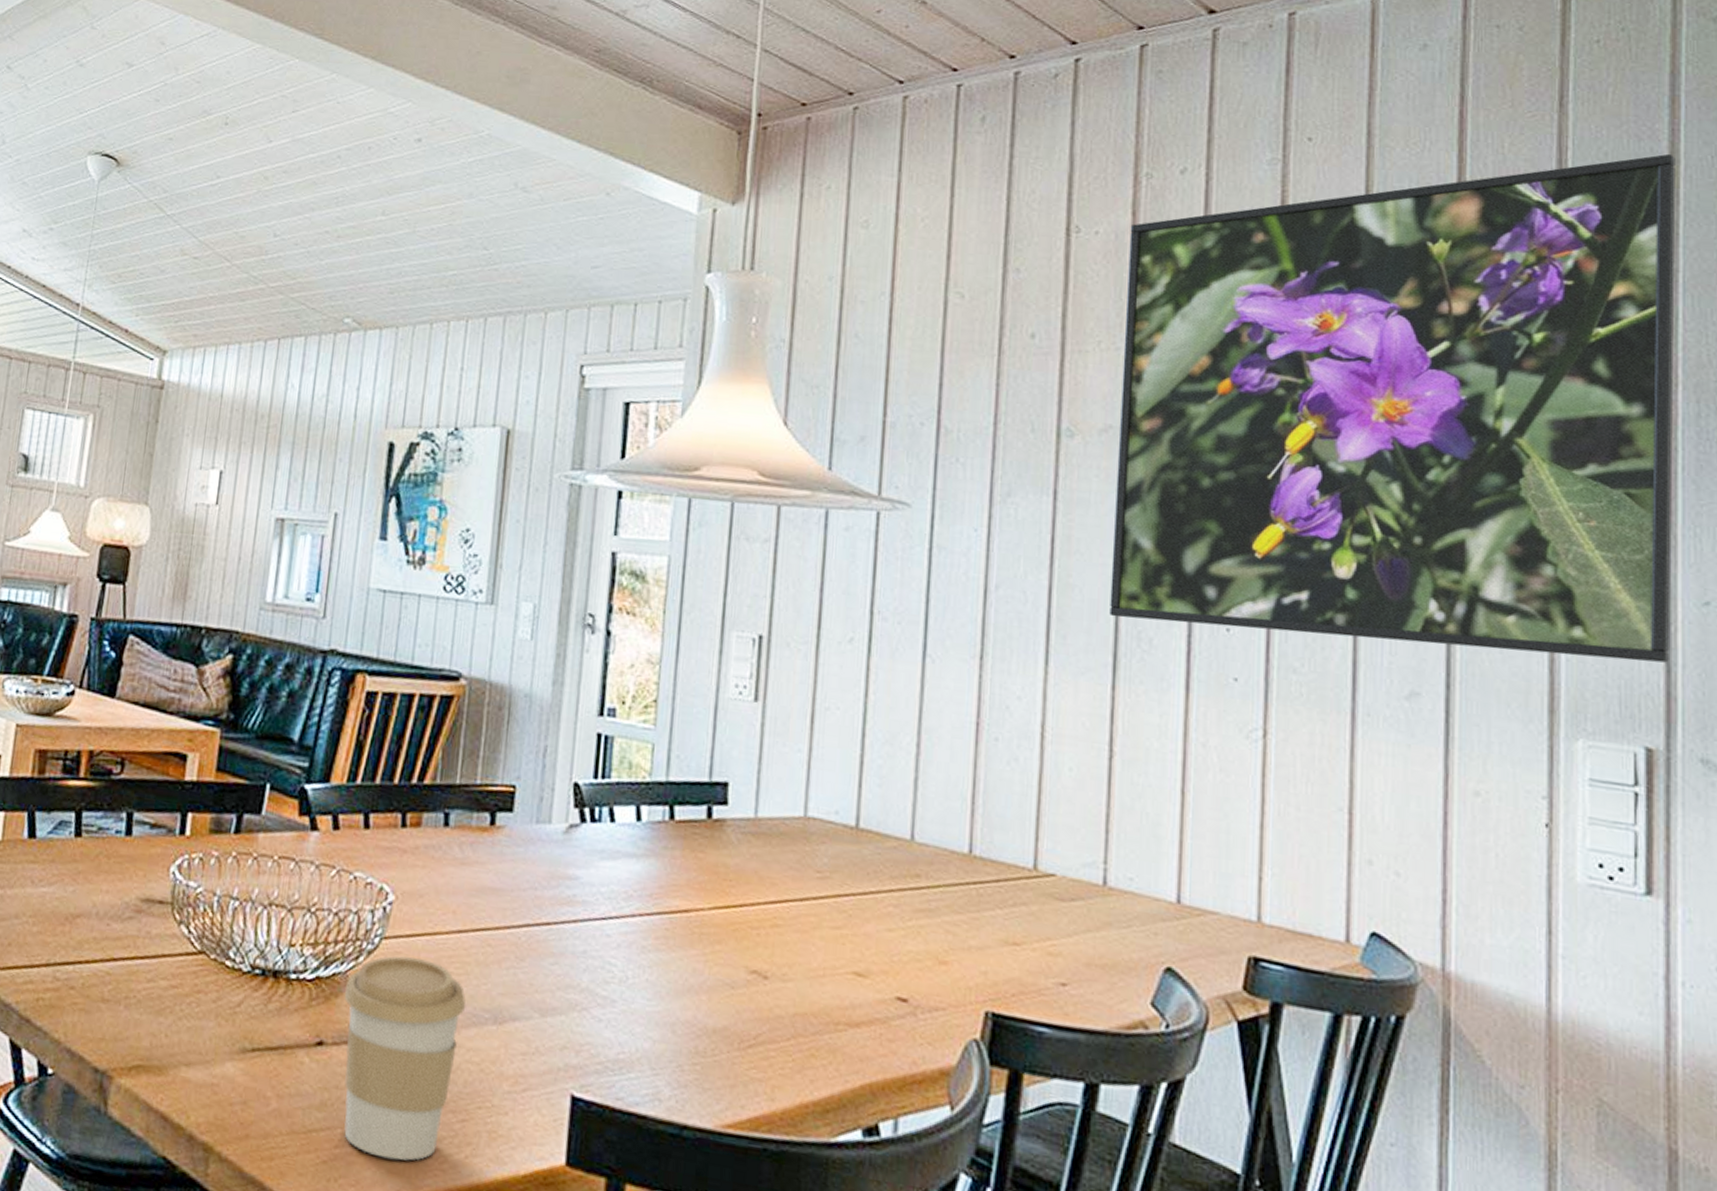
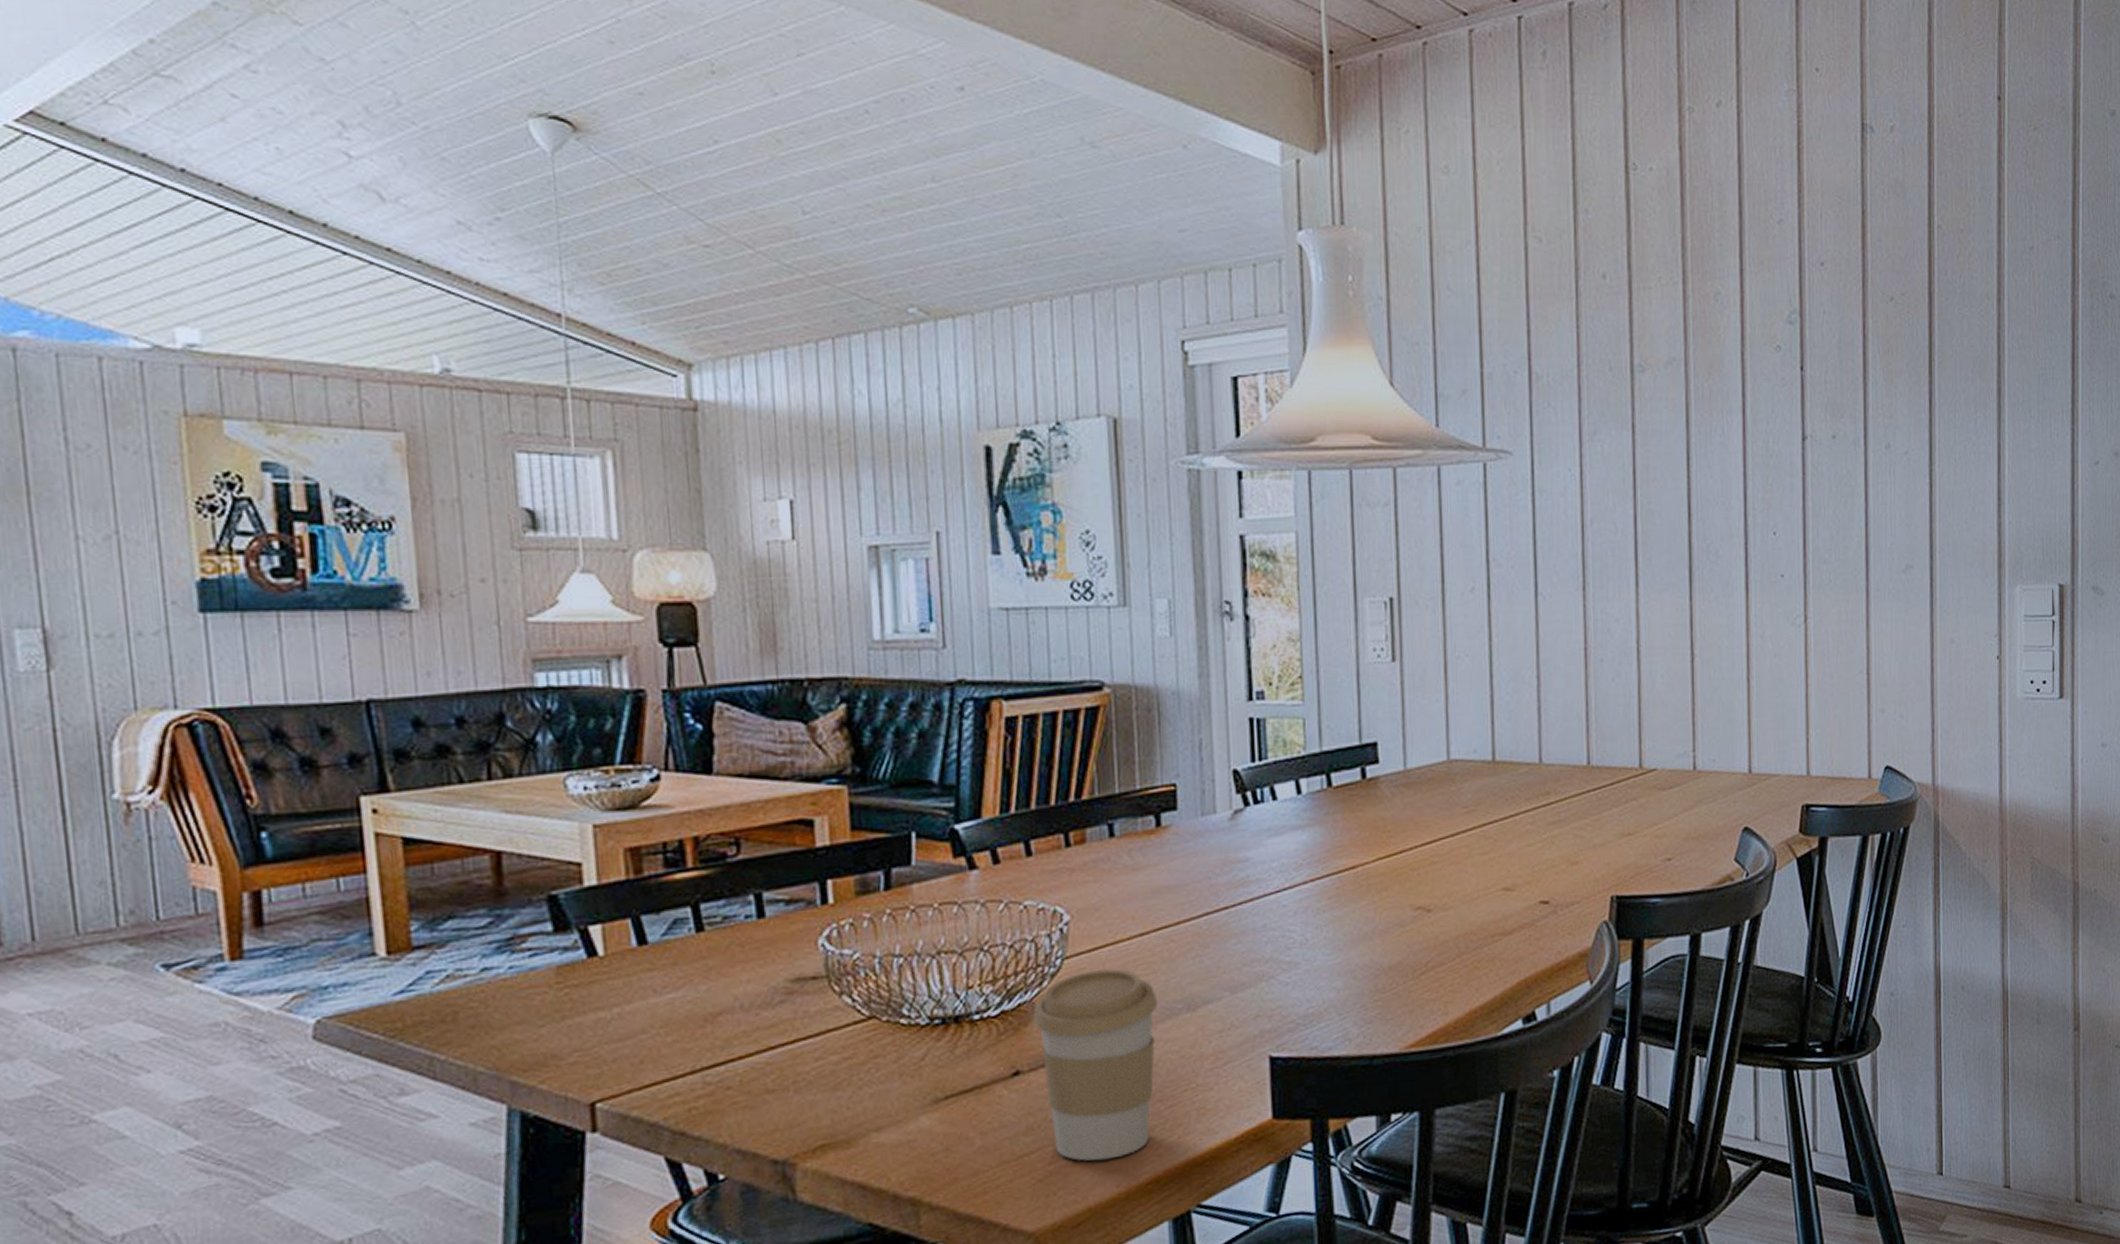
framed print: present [1109,153,1676,663] -> none [1678,77,2078,535]

